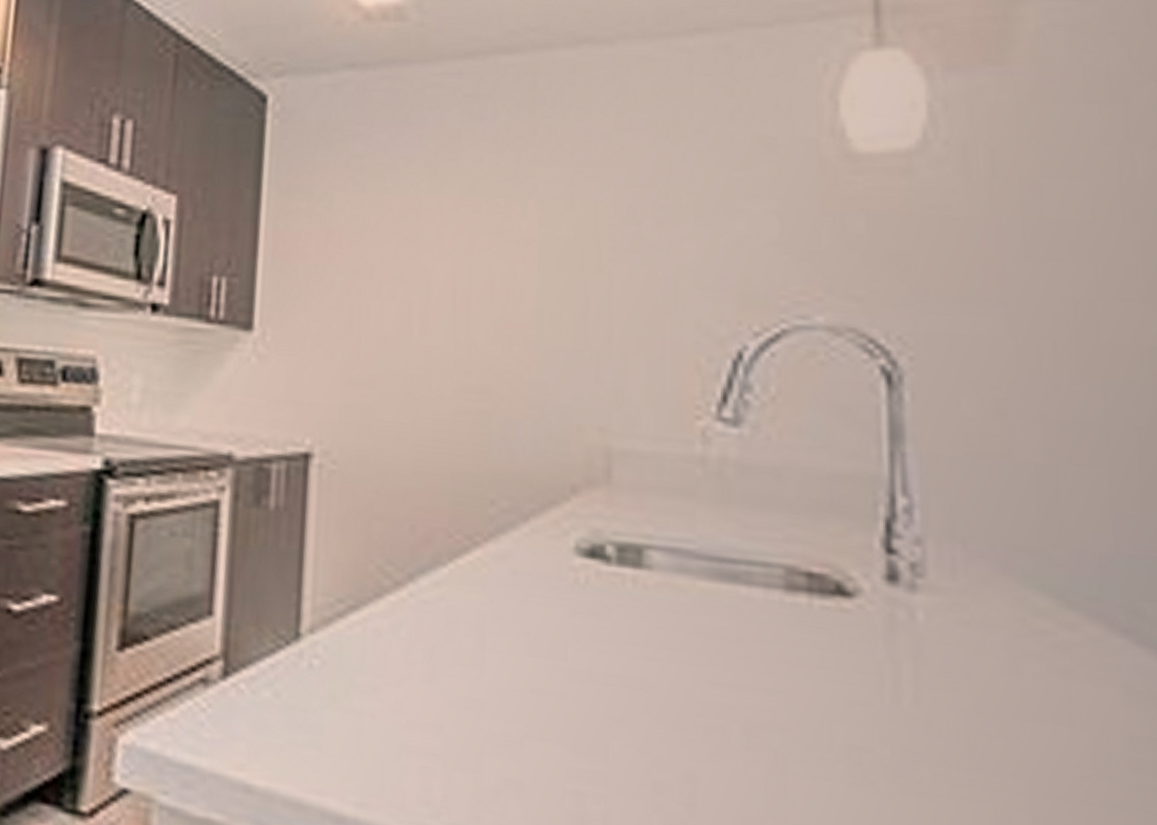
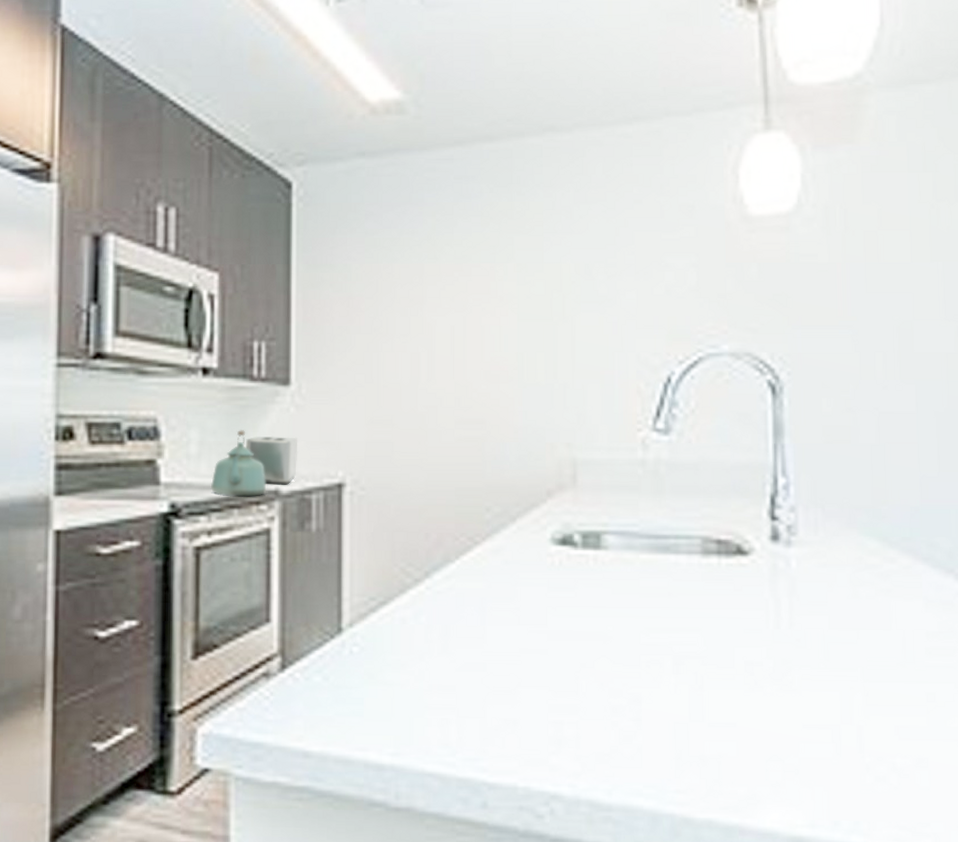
kettle: none [151,379,218,461] -> present [210,430,267,497]
toaster: none [195,387,258,450] -> present [245,435,298,485]

